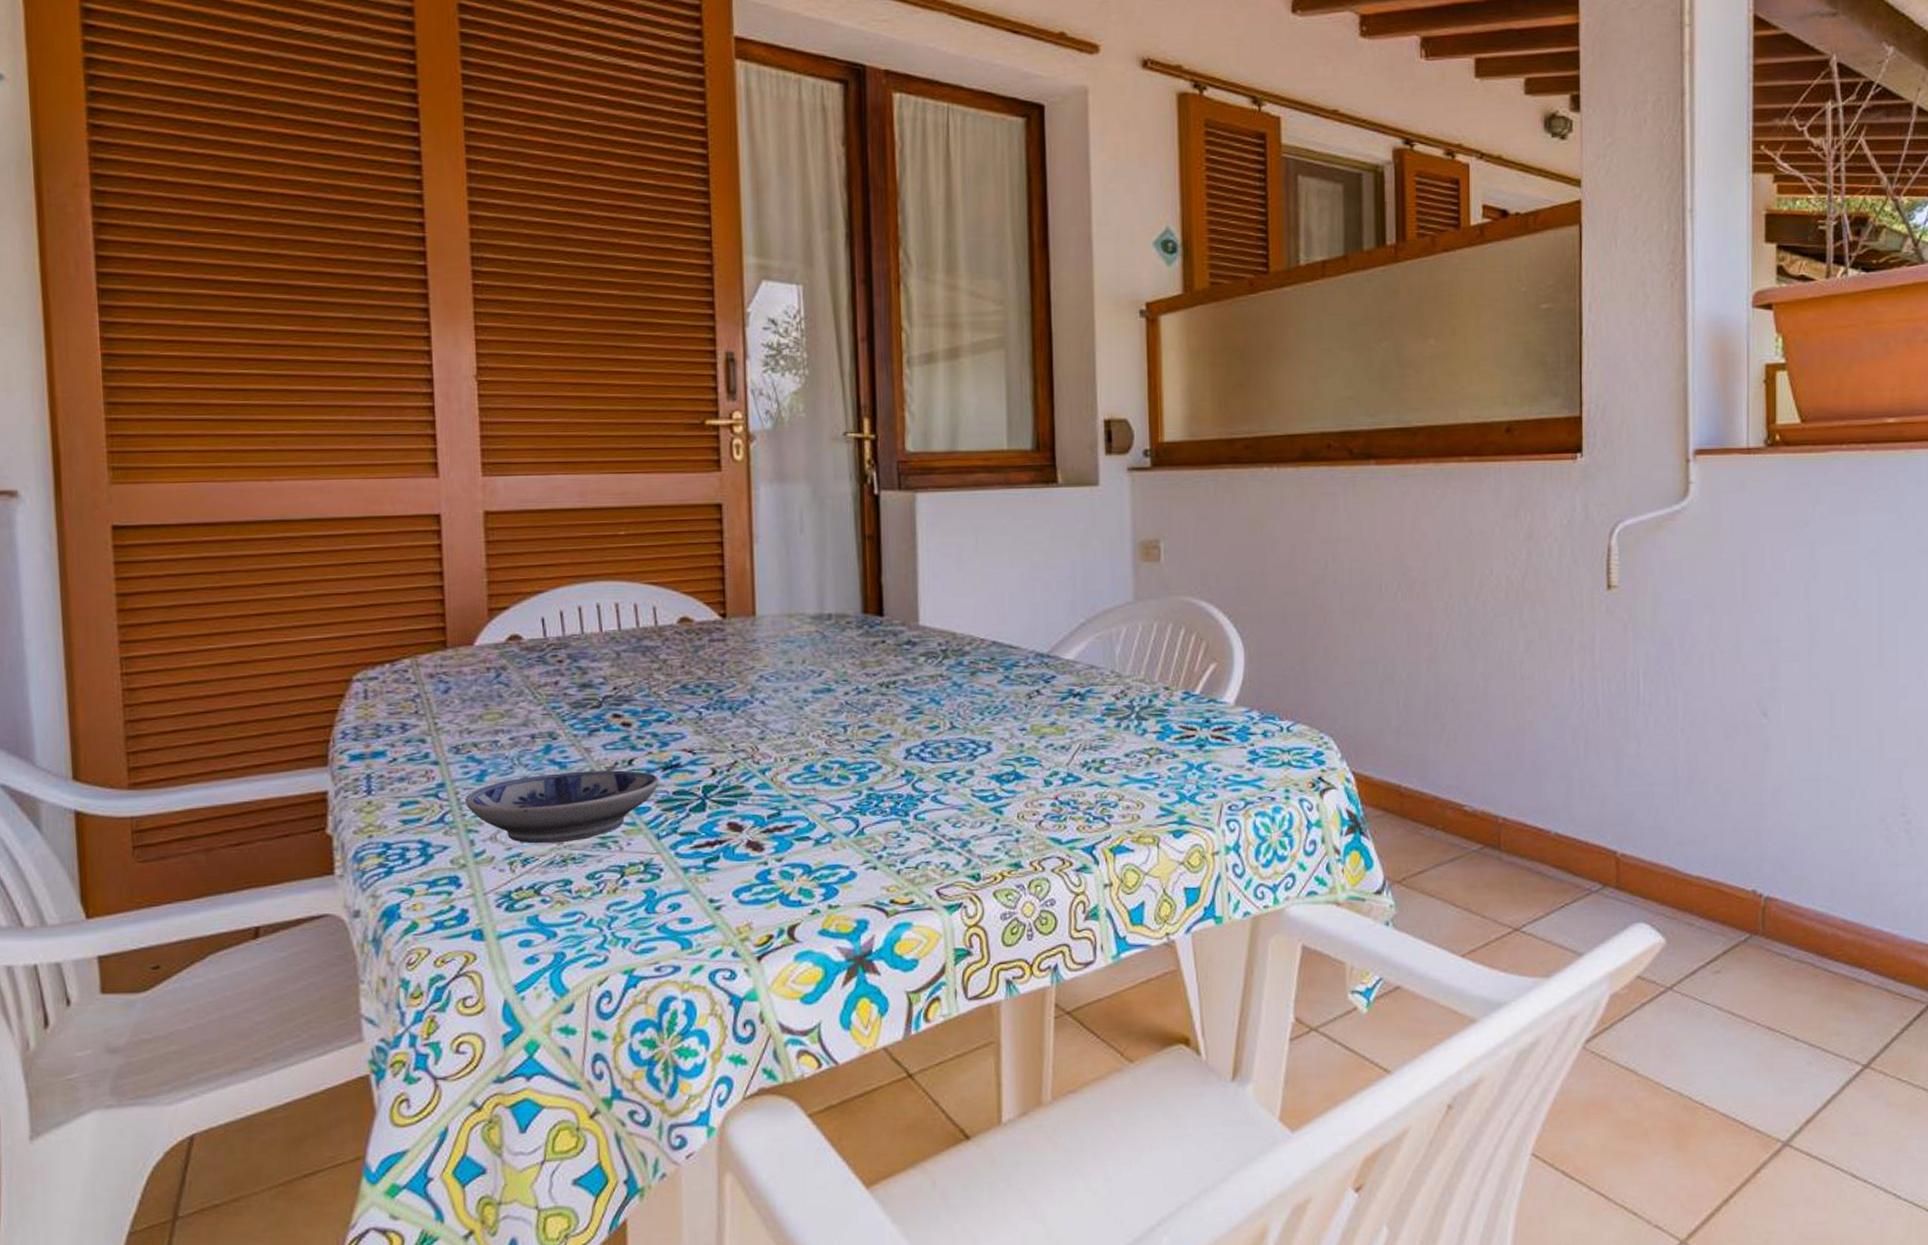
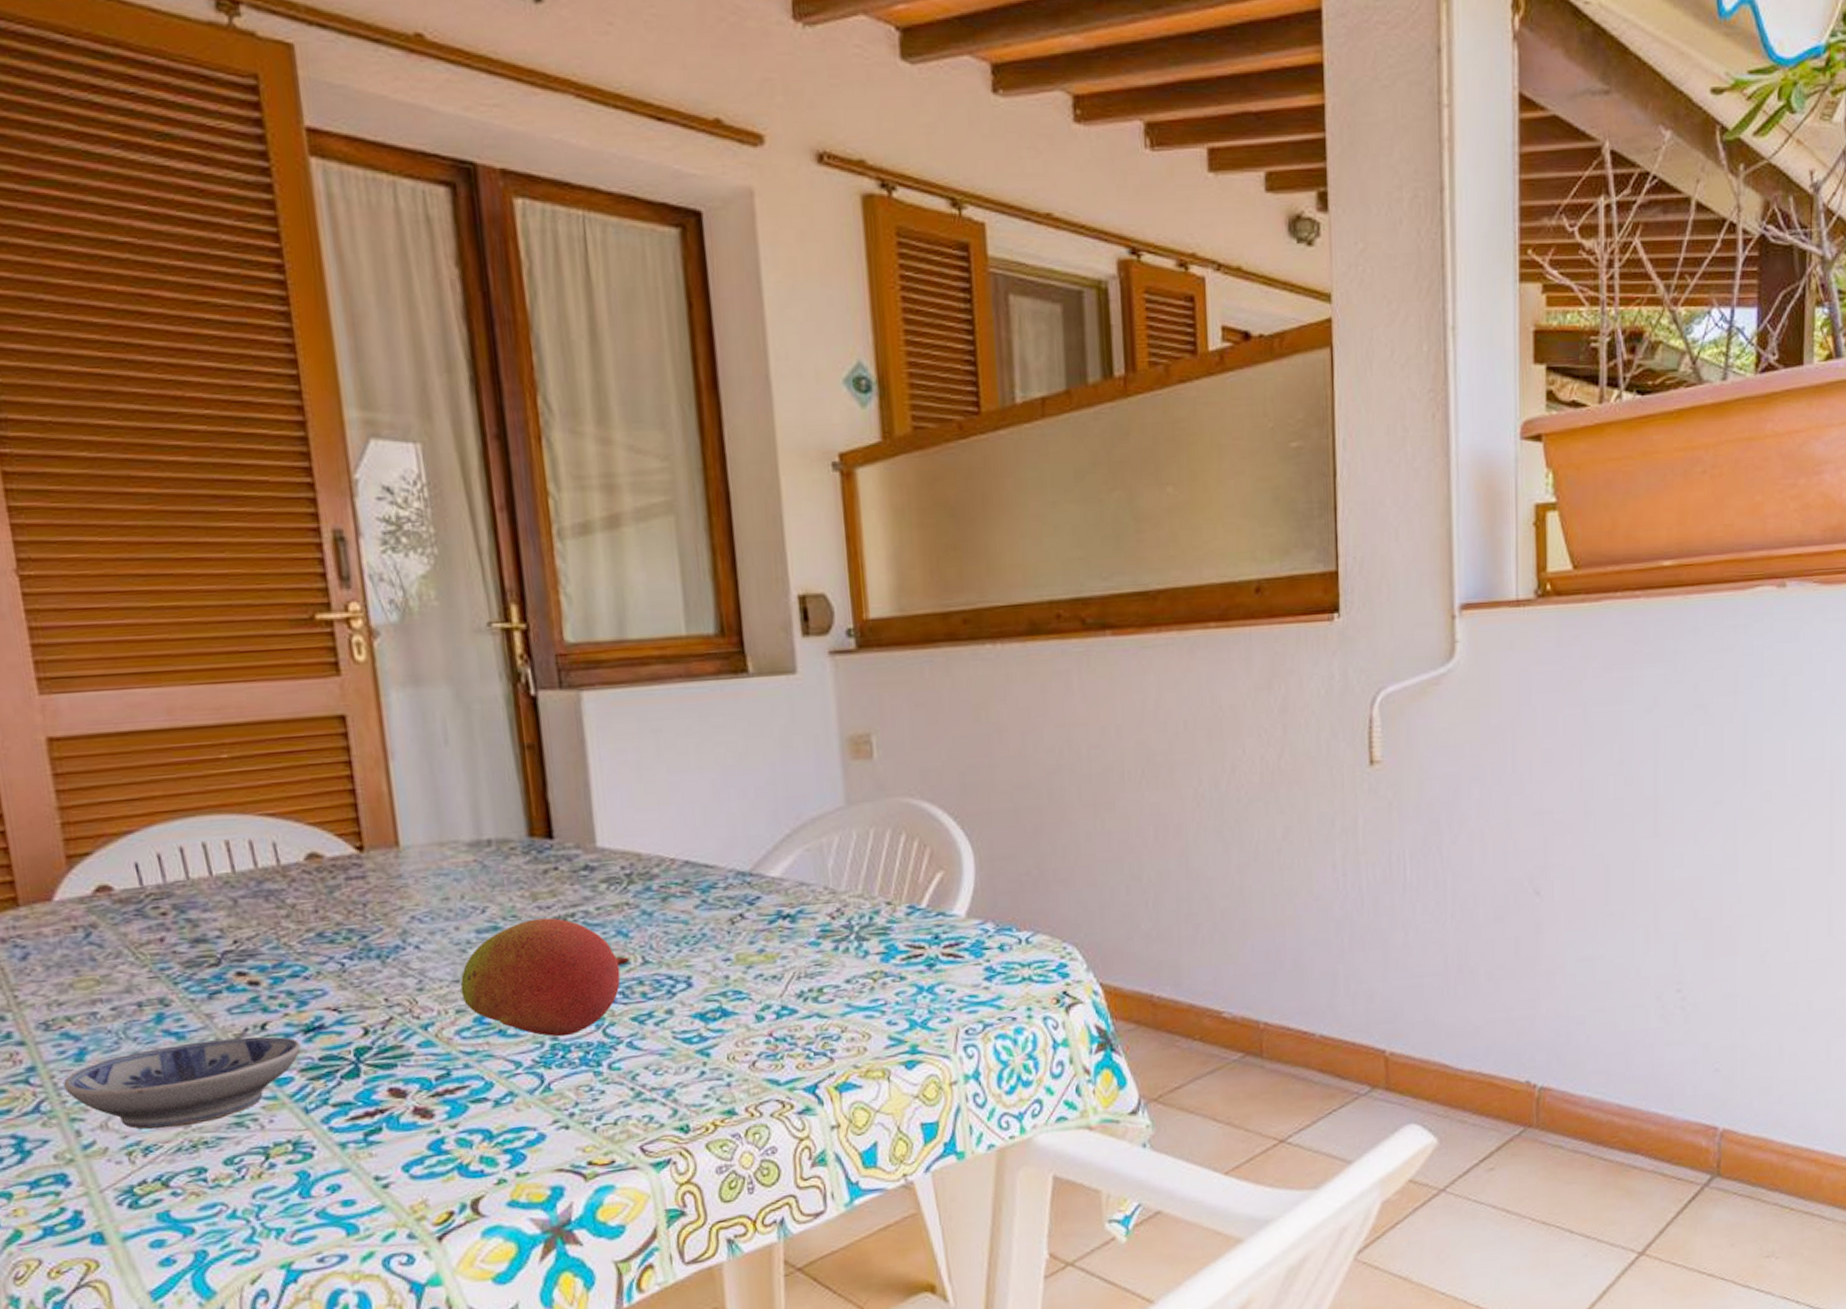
fruit: none [795,683,940,788] -> present [460,917,630,1037]

